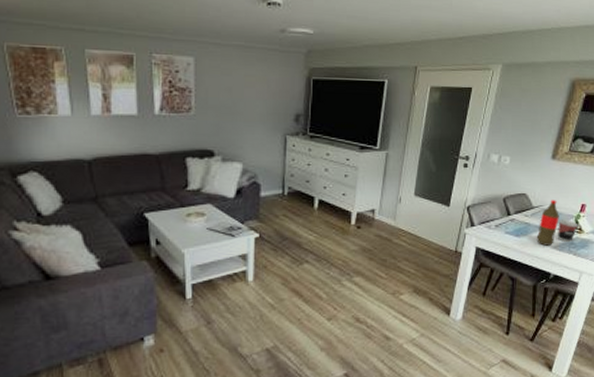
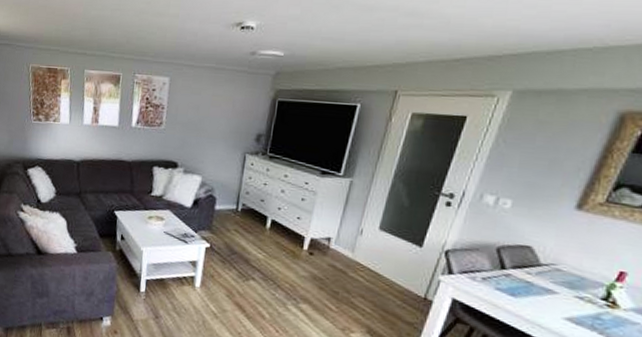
bottle: present [536,200,559,246] -> none [541,259,581,316]
cup: present [558,220,578,243] -> none [575,285,611,317]

